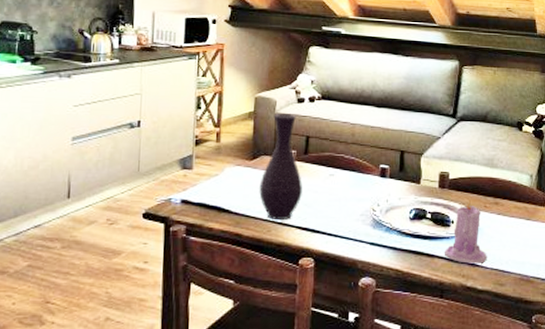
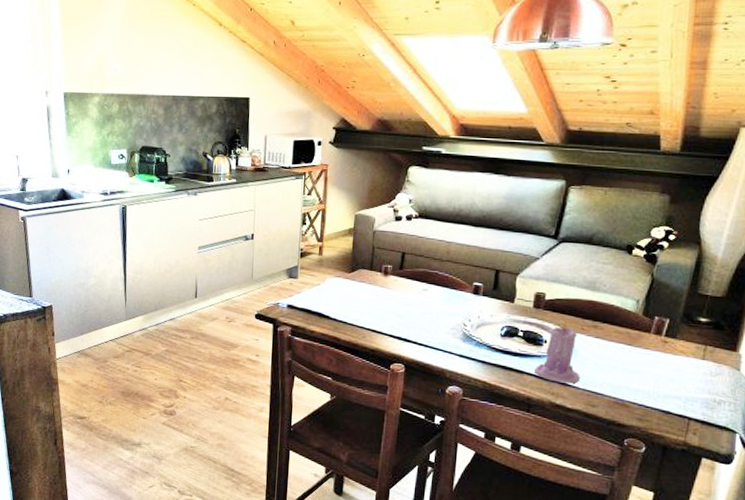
vase: present [259,113,302,221] -> none [356,230,397,329]

